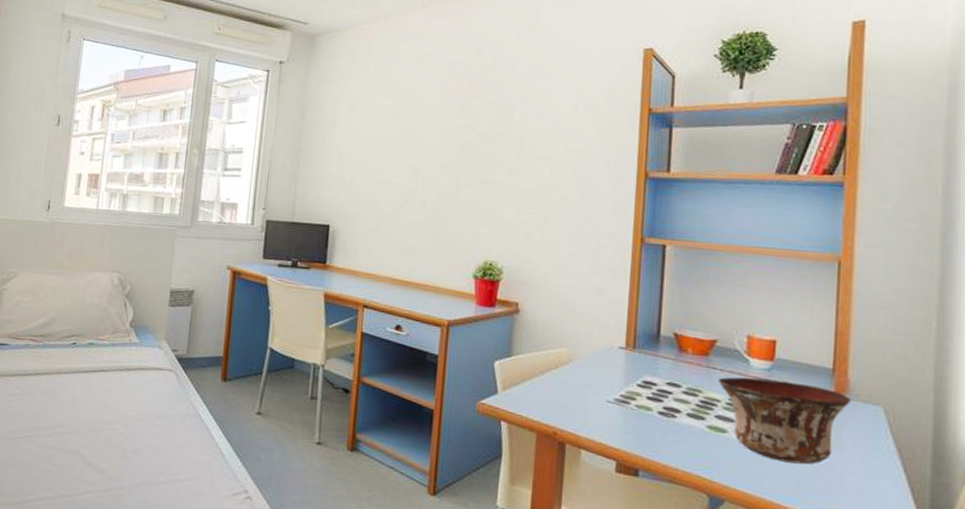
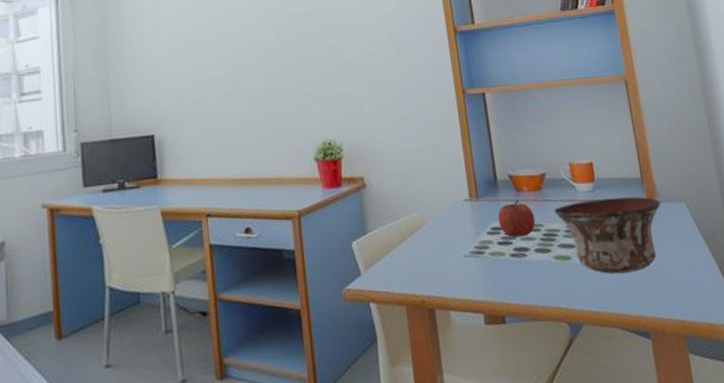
apple: none [652,360,695,398] -> present [497,200,536,237]

